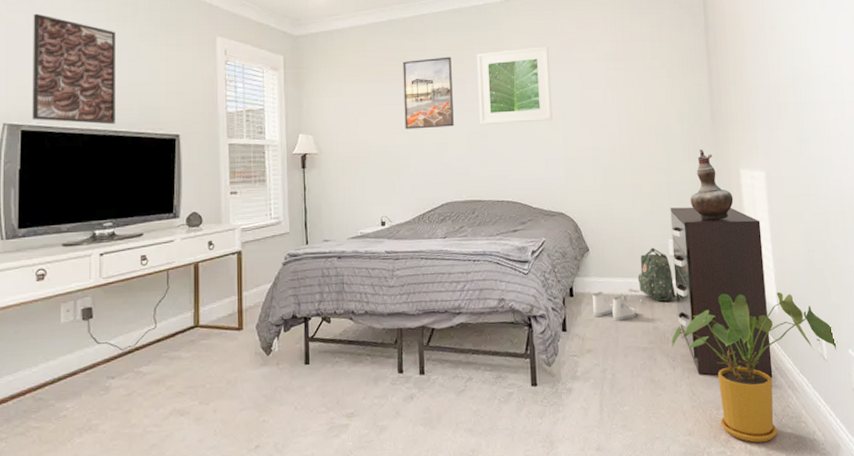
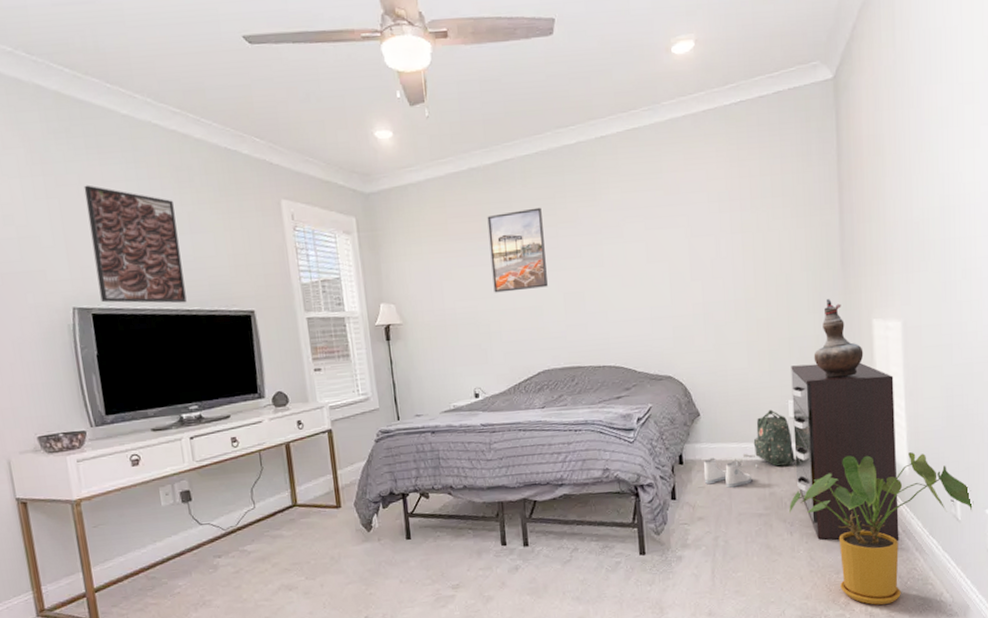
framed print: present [476,46,553,124] -> none [570,188,658,283]

